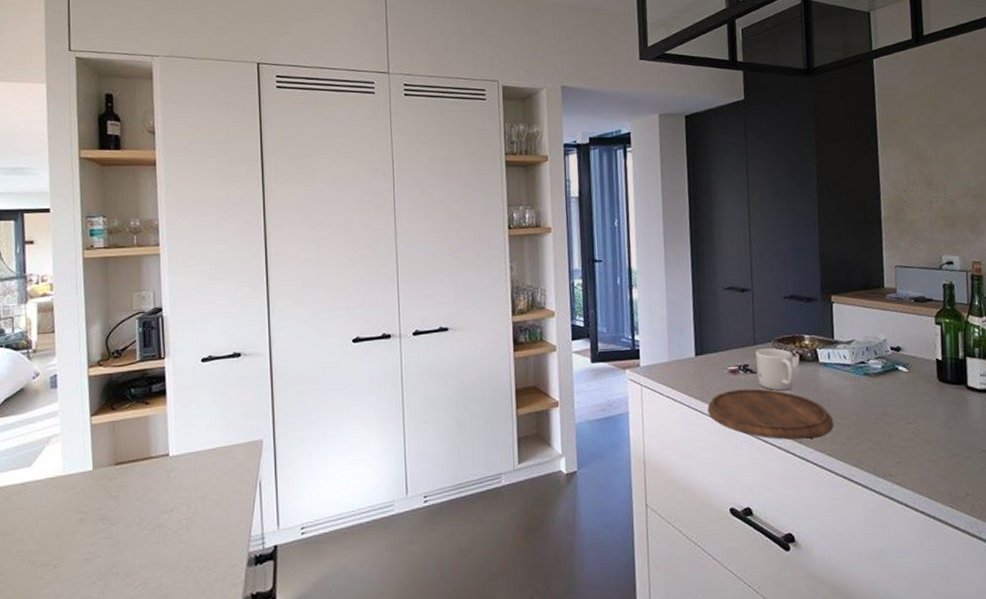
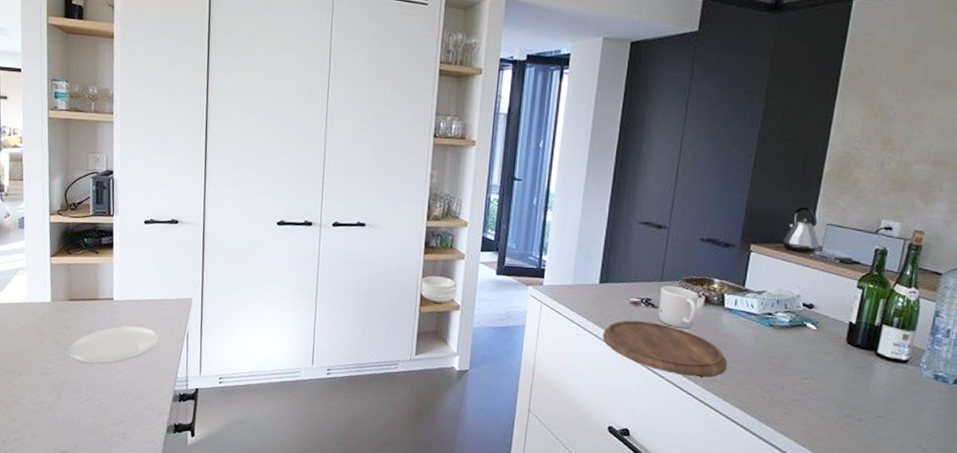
plate: none [116,483,227,538] -> present [68,326,160,364]
bowl: none [514,373,552,403] -> present [420,275,457,303]
kettle: none [858,253,893,298] -> present [782,207,819,254]

